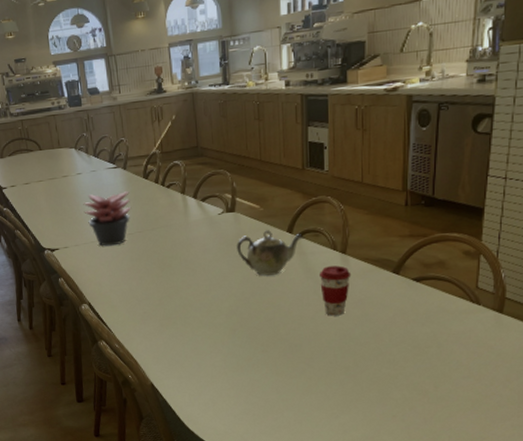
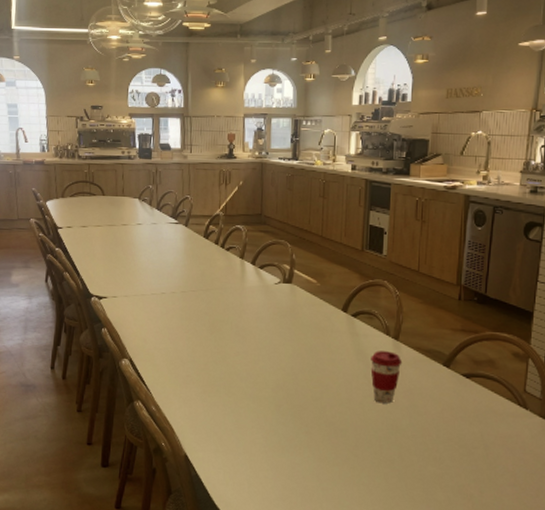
succulent plant: present [83,190,132,247] -> none [138,246,188,302]
teapot: present [237,230,305,276] -> none [290,306,359,353]

